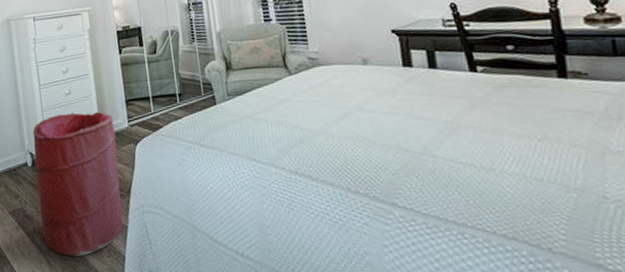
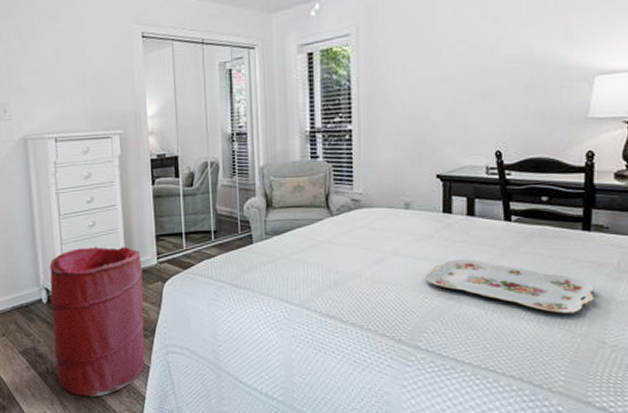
serving tray: none [392,112,585,166] -> present [425,259,594,314]

